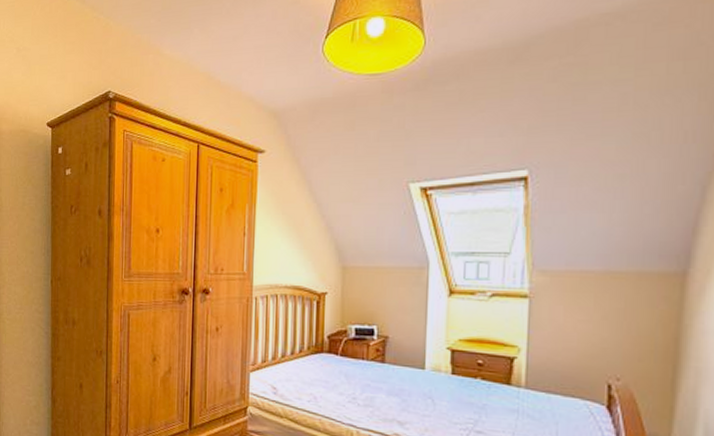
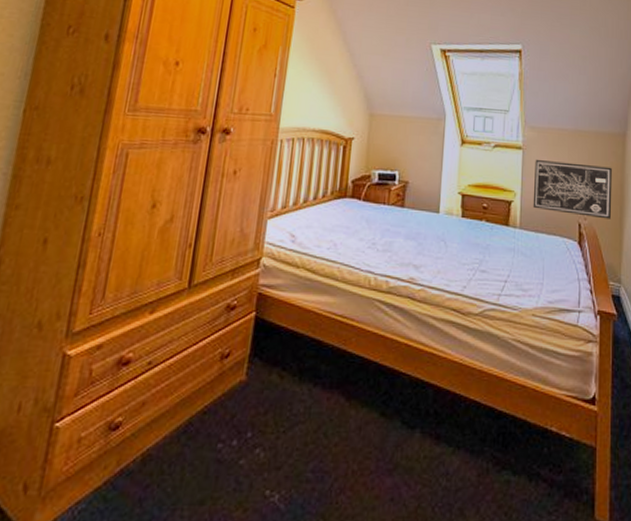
wall art: none [543,308,662,381] -> present [532,159,612,219]

